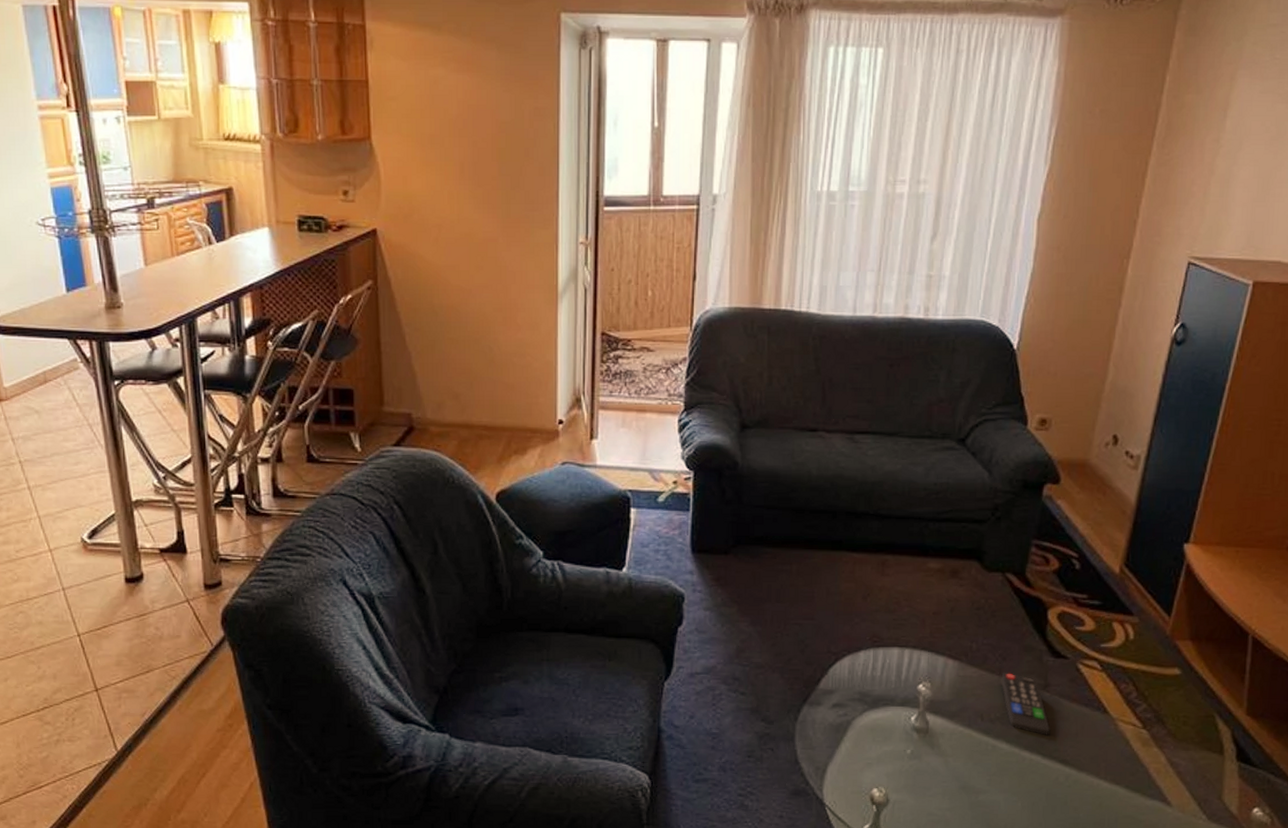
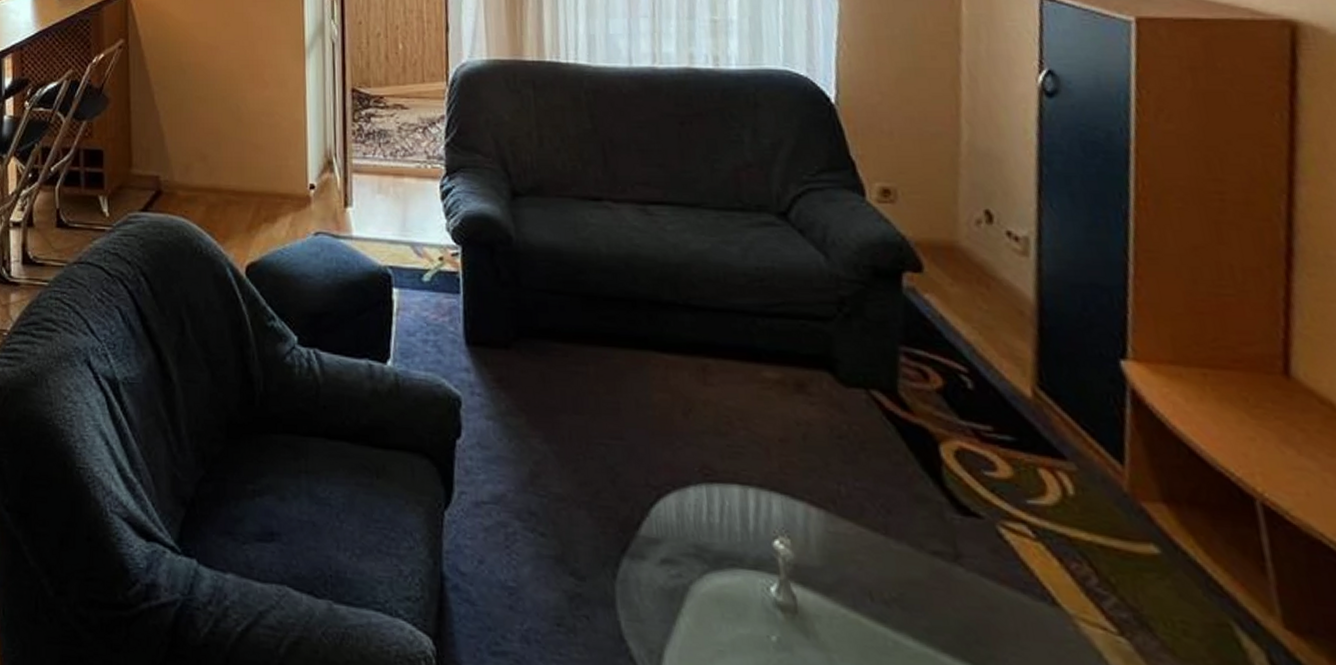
remote control: present [1001,673,1051,735] -> none [889,532,977,633]

